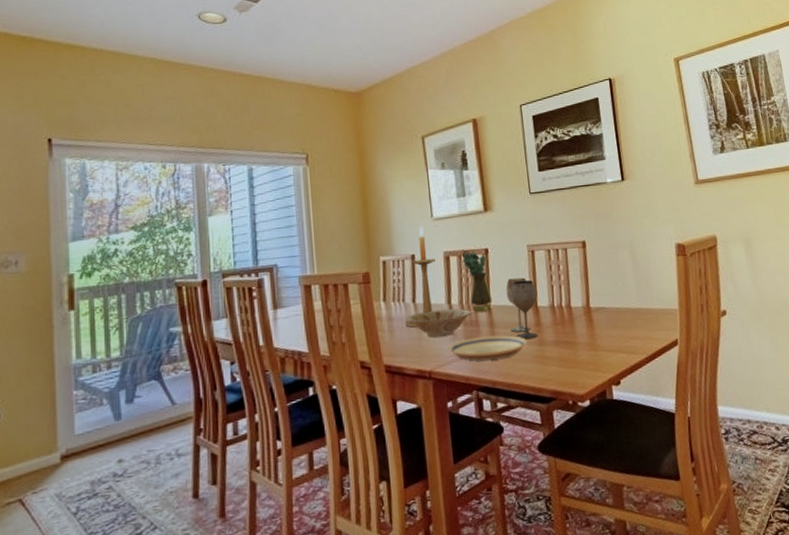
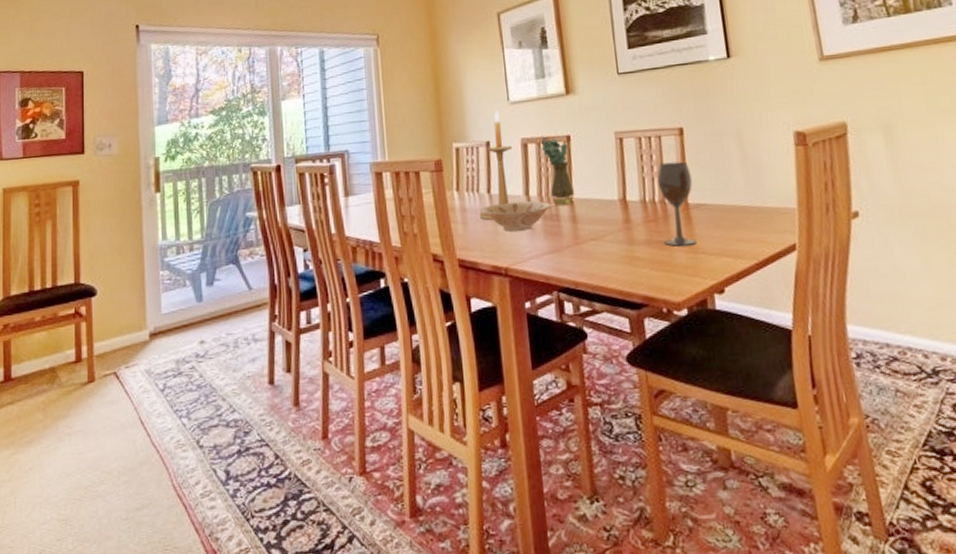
plate: present [448,335,528,361] -> none [526,231,615,259]
wineglass: present [506,277,538,339] -> none [590,168,627,237]
wine glass: none [563,270,597,346] -> present [656,161,697,247]

